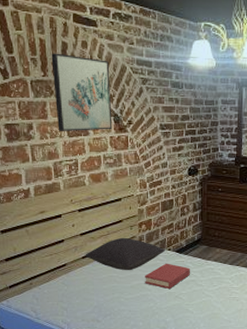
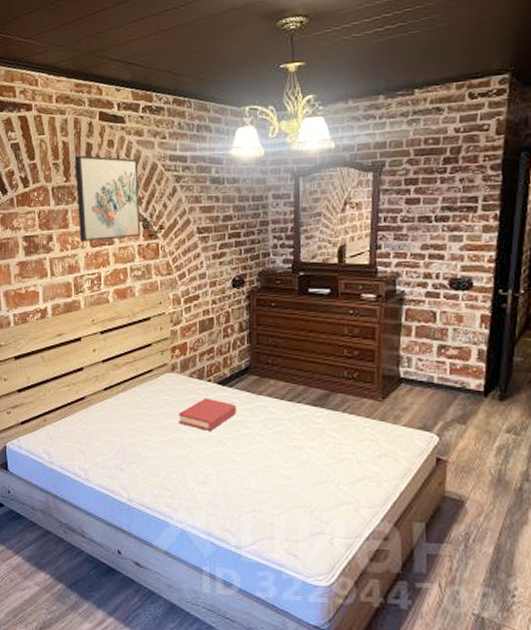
pillow: present [85,237,166,271] -> none [107,365,205,407]

